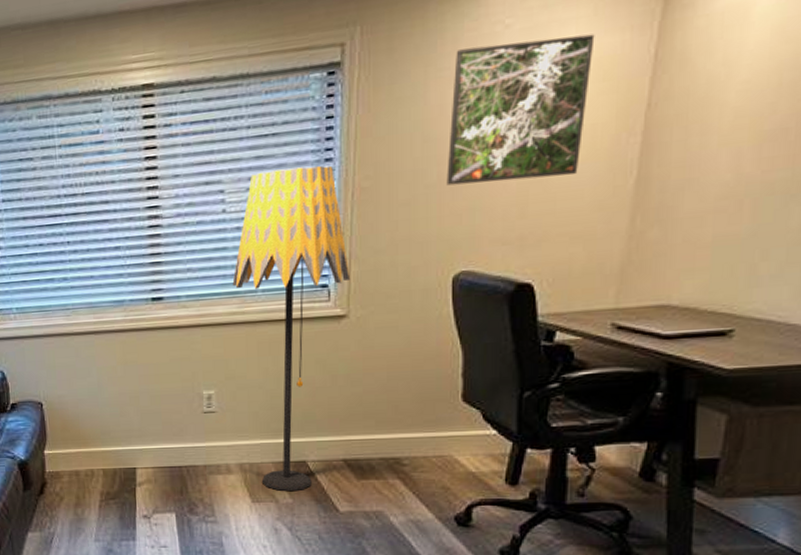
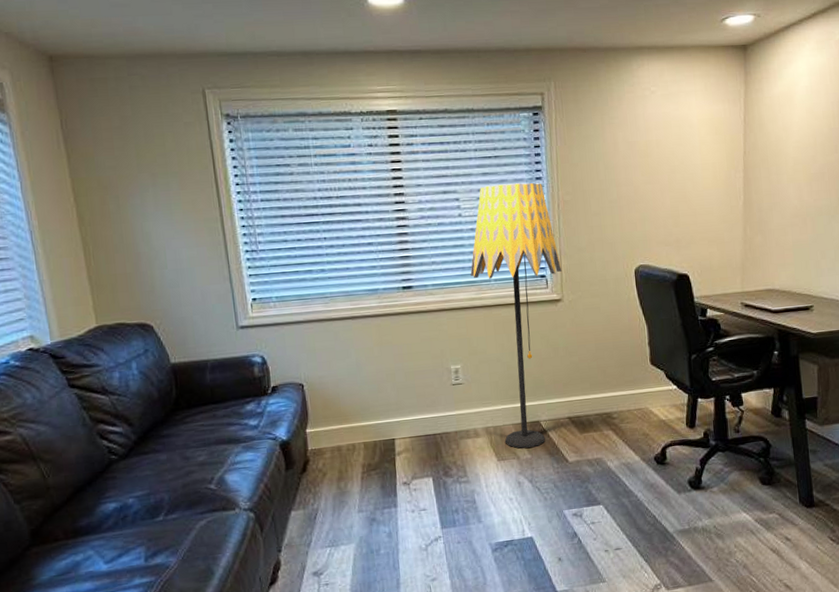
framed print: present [446,34,595,186] -> none [621,103,708,202]

